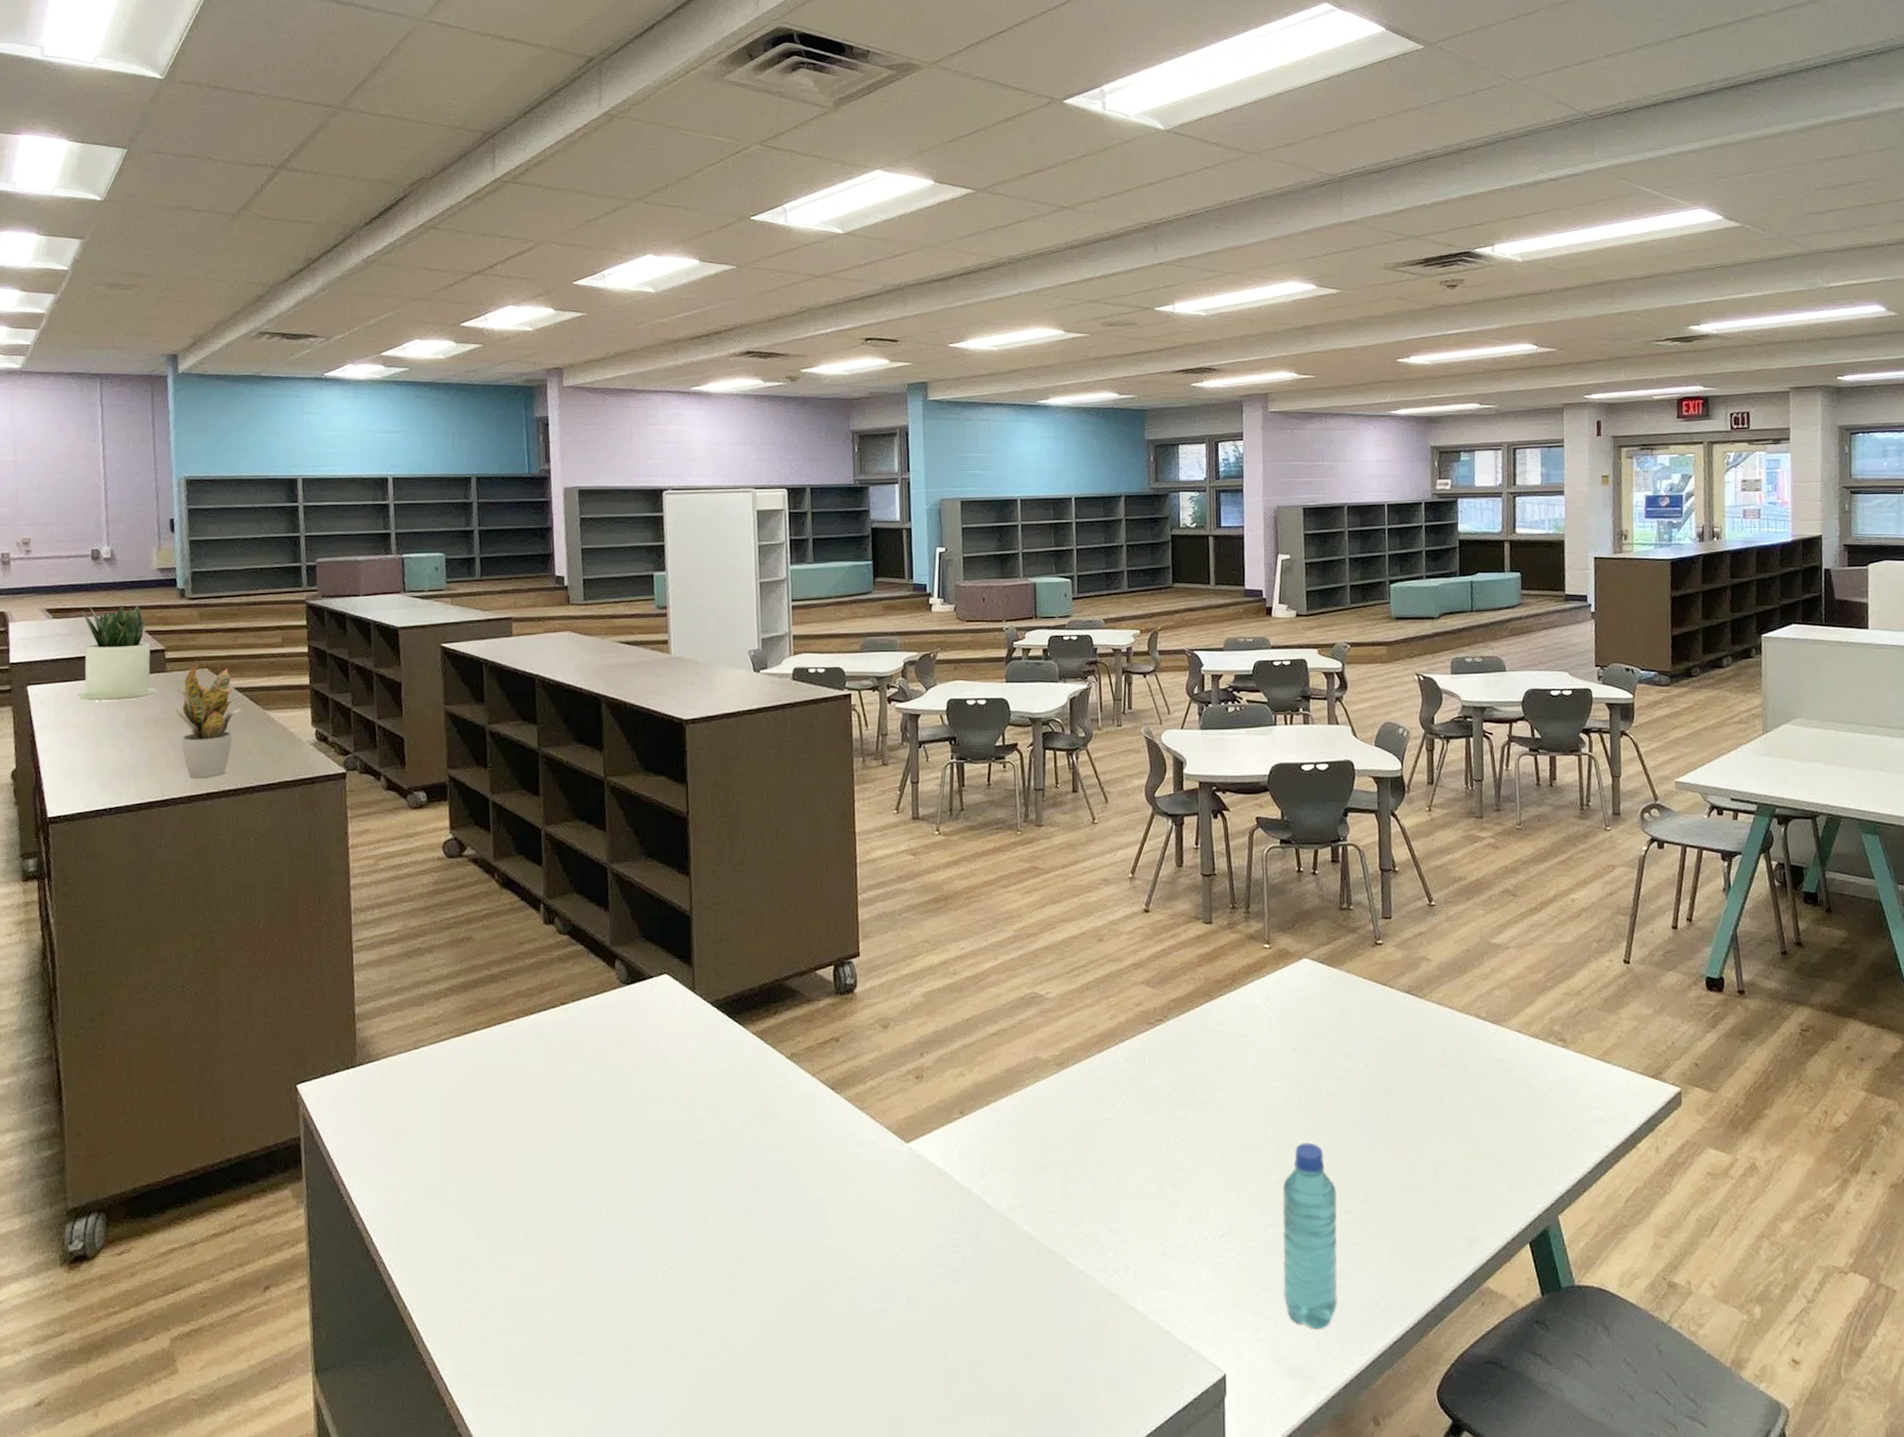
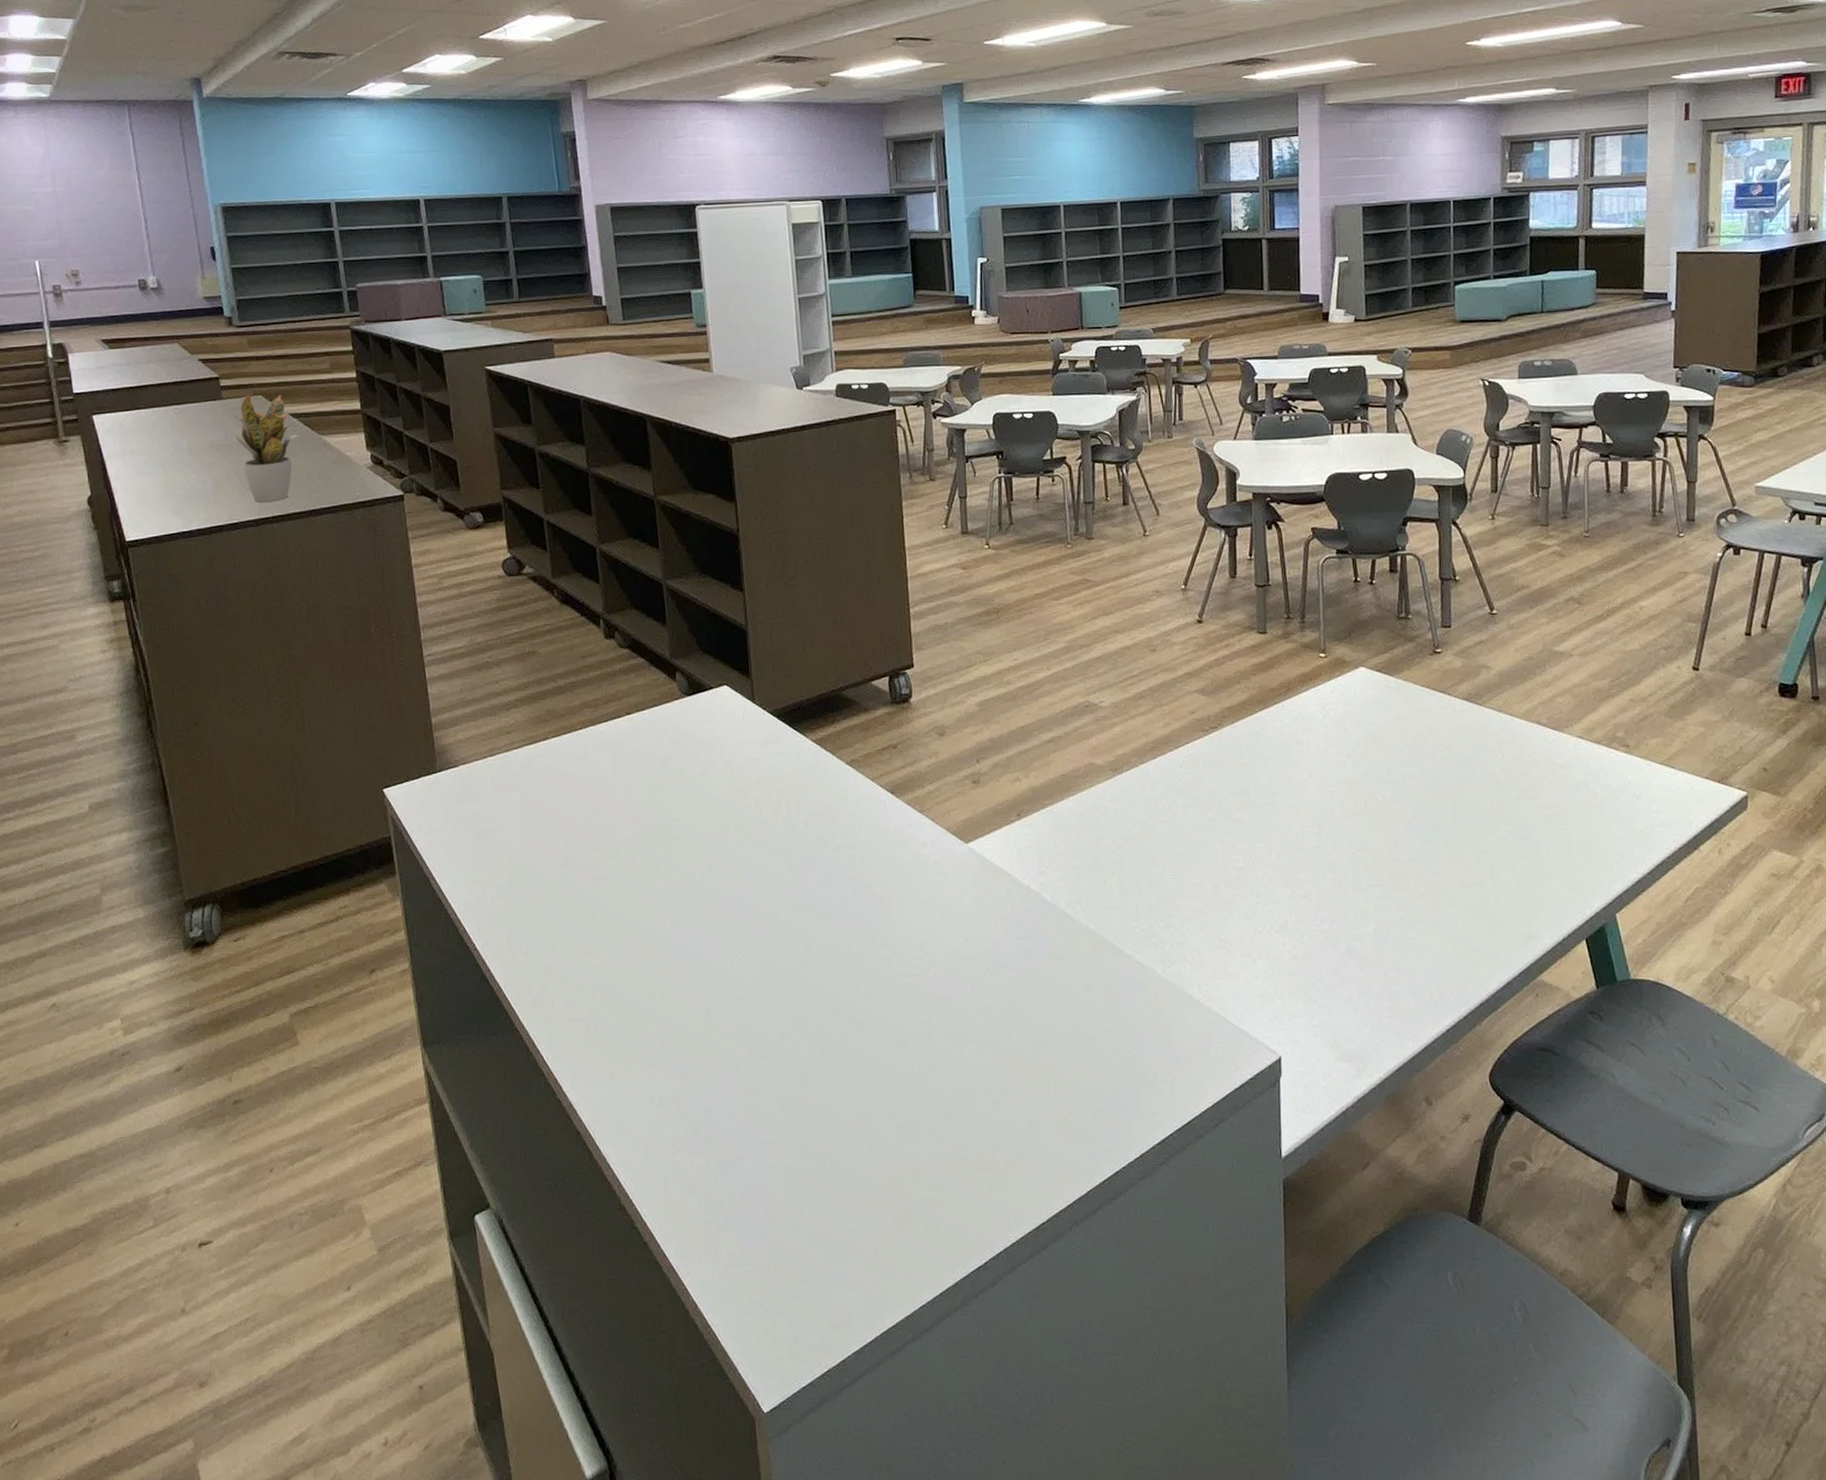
planter: present [77,605,156,701] -> none [136,334,215,429]
water bottle: present [1282,1142,1338,1329] -> none [1337,844,1392,1017]

